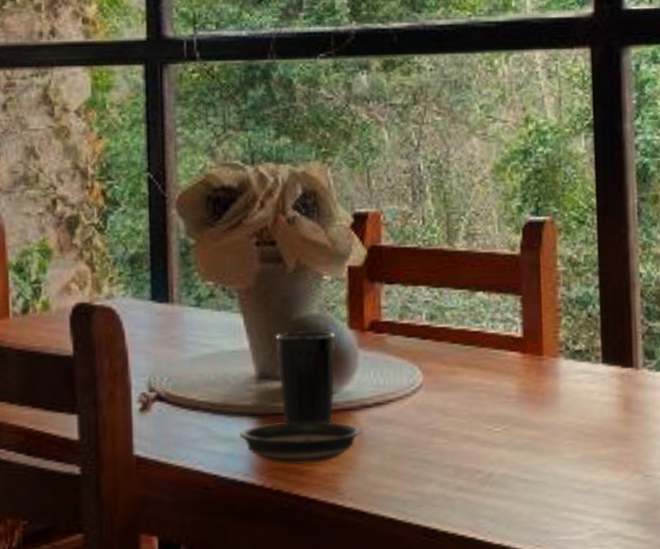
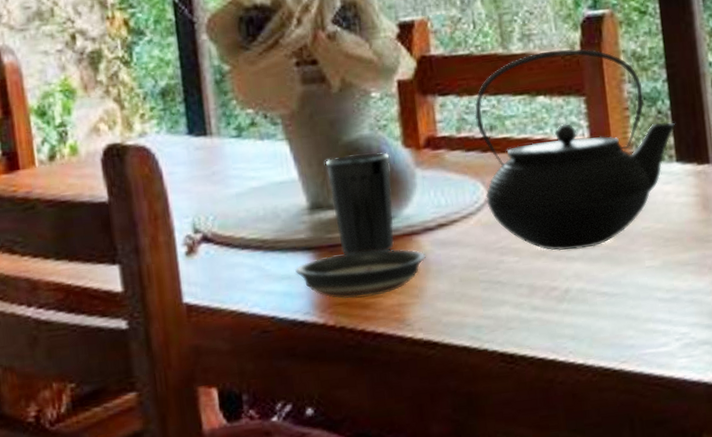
teapot: none [417,250,604,437] -> present [474,48,675,251]

